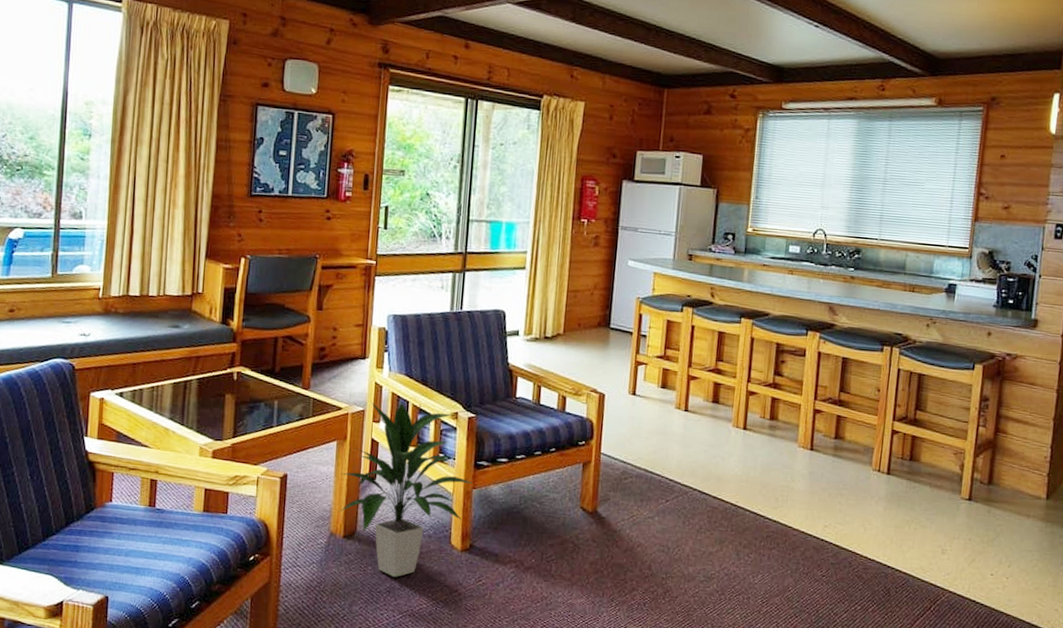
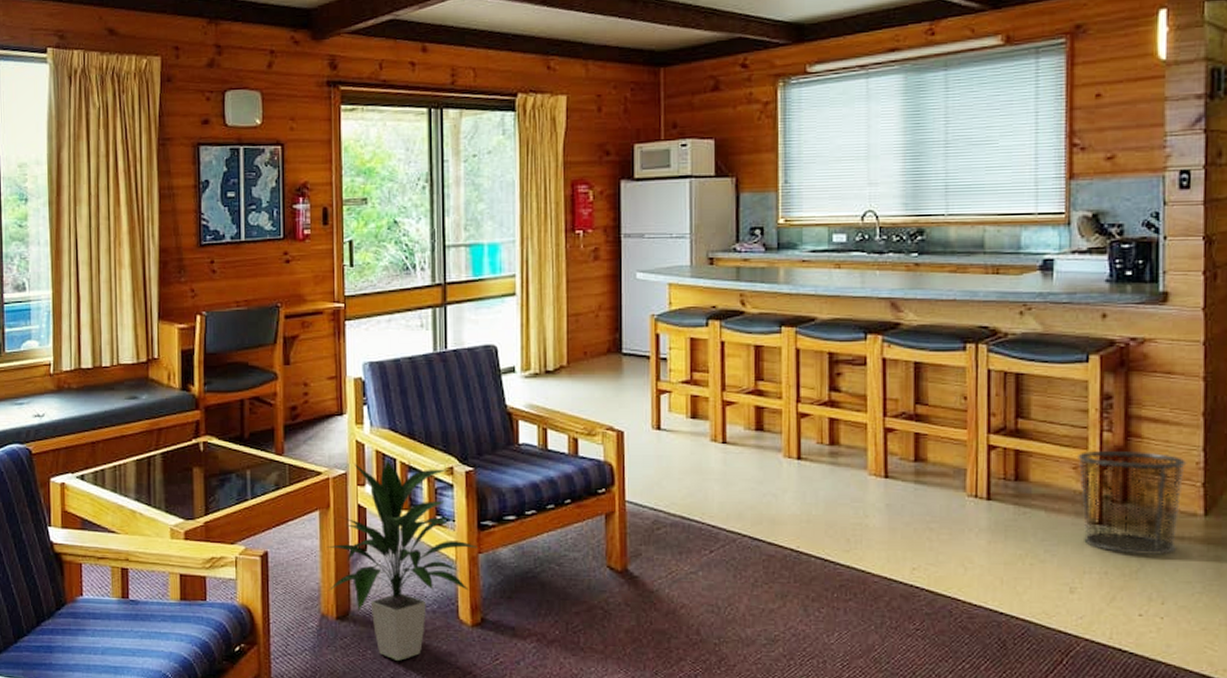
waste bin: none [956,441,1038,528] -> present [1076,451,1187,556]

